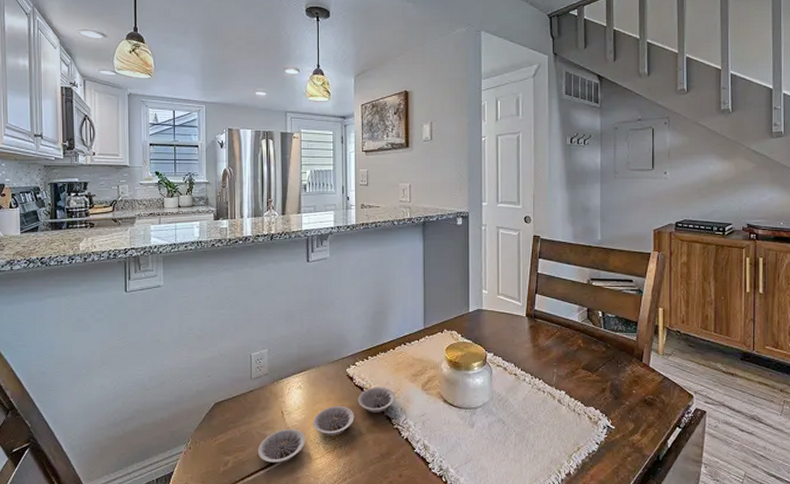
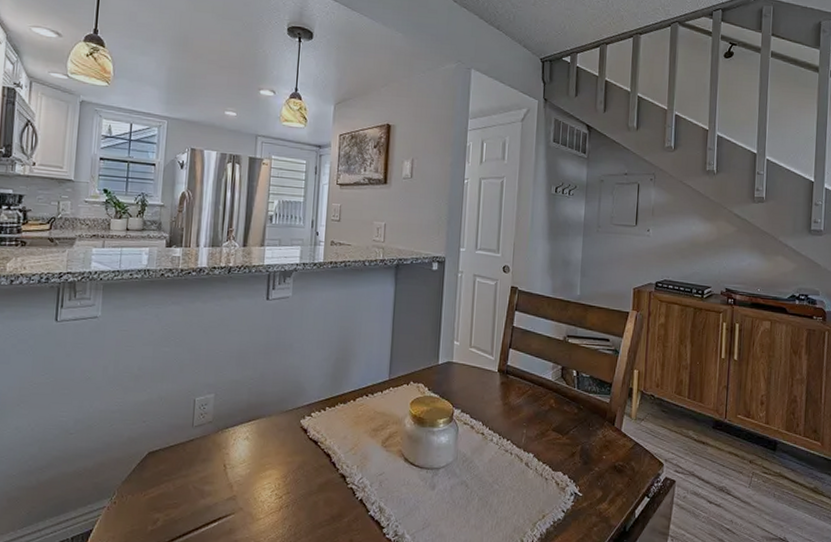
plate: present [258,387,396,464] -> none [193,441,353,524]

